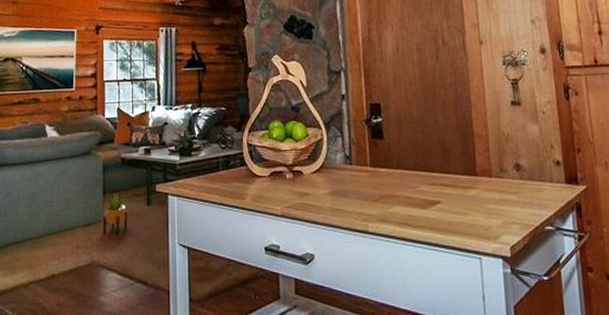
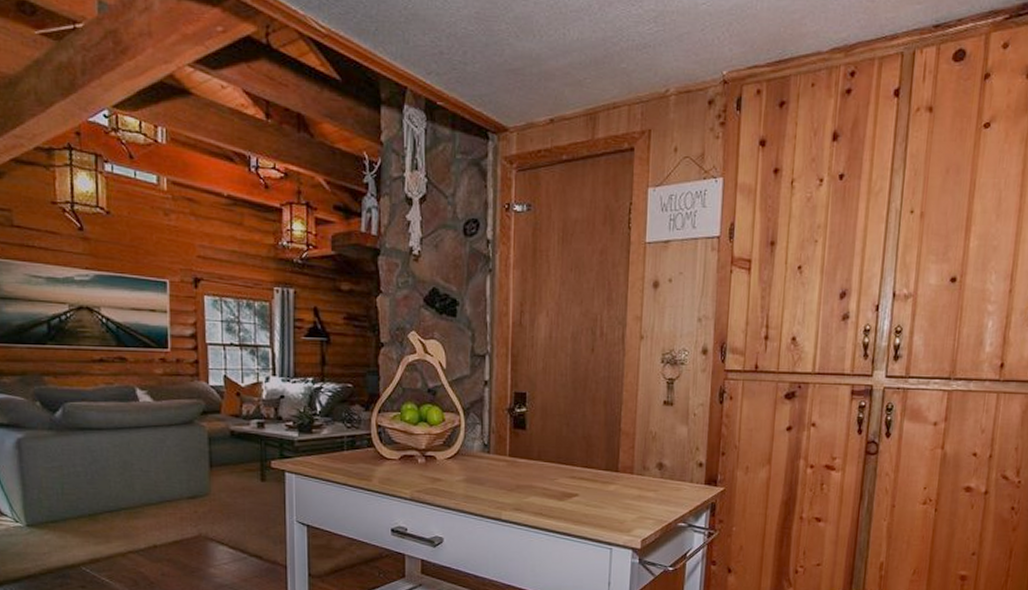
potted plant: present [103,192,128,235] -> none [210,465,239,508]

